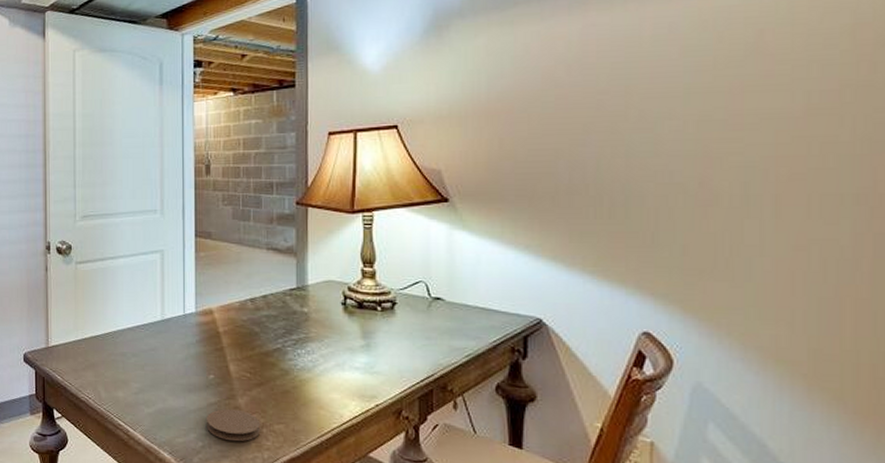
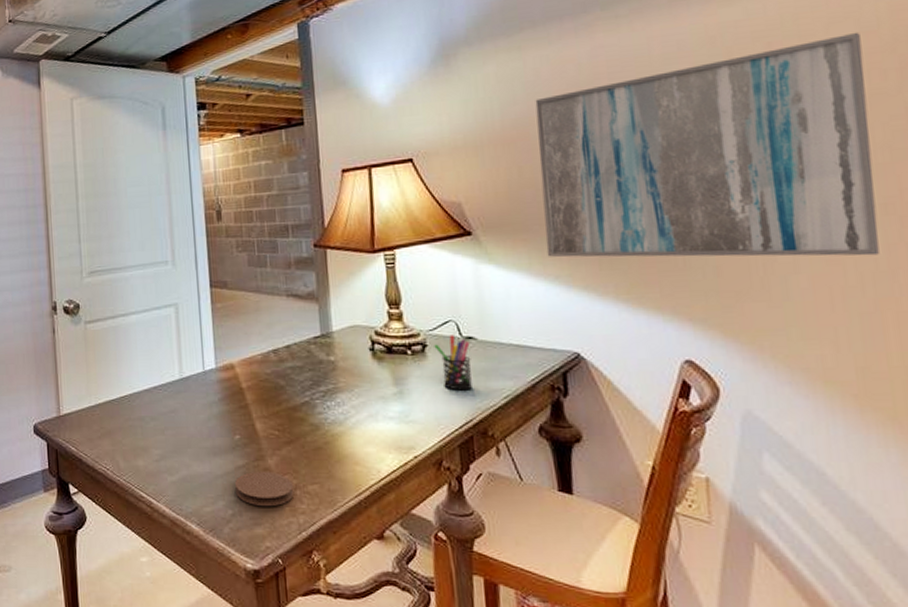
pen holder: none [403,295,437,347] -> present [434,335,472,391]
wall art: none [519,23,854,244] -> present [535,32,880,258]

